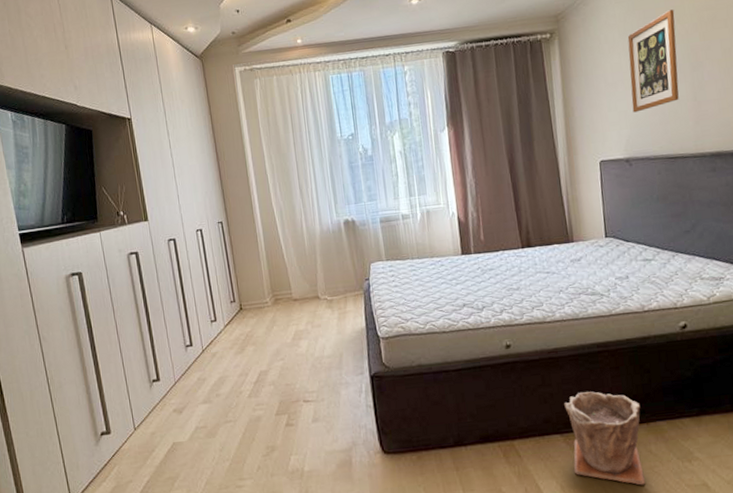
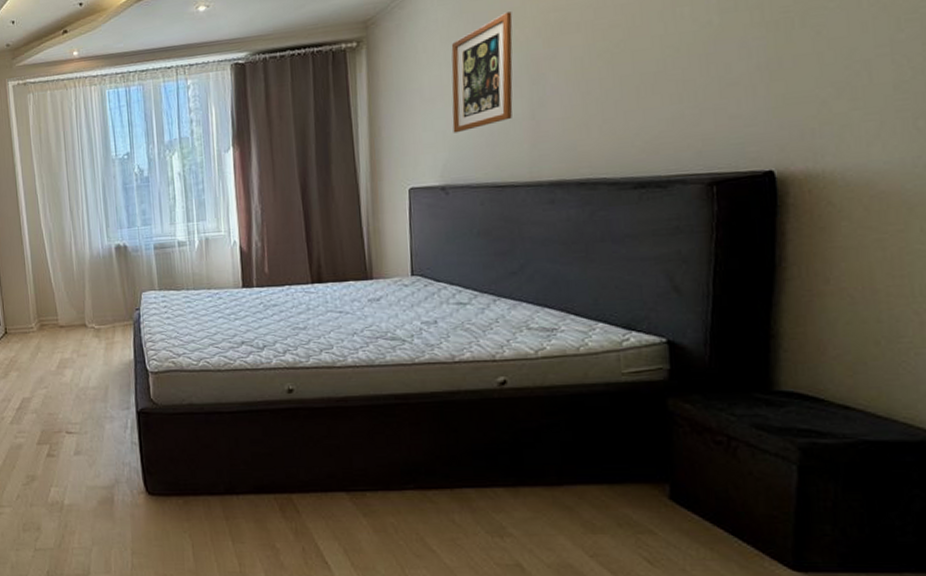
plant pot: present [564,391,645,486] -> none [352,448,445,558]

